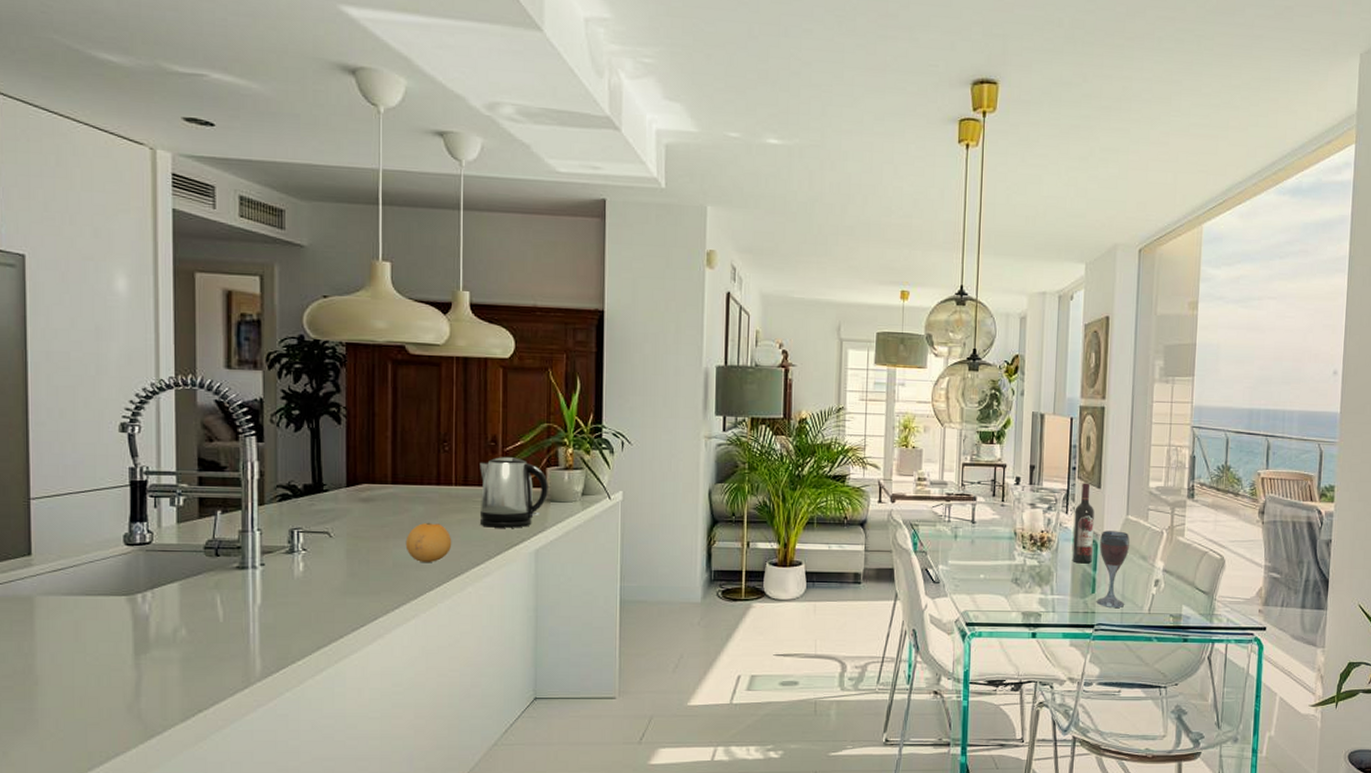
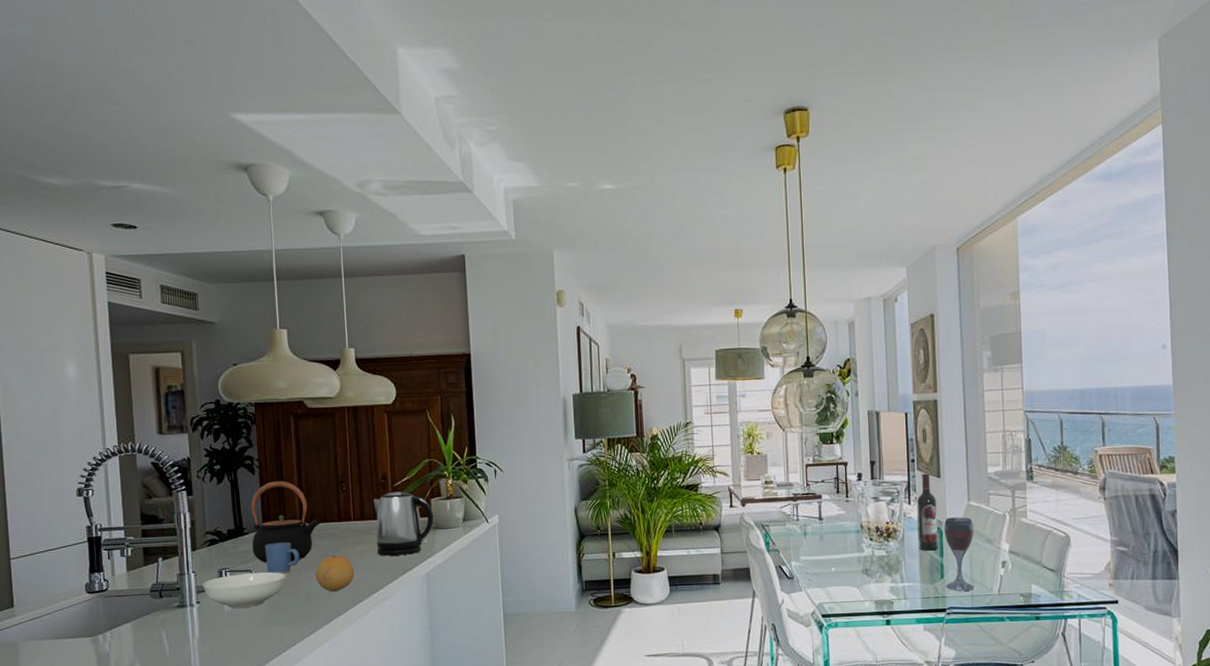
bowl: none [268,535,371,575] -> present [201,571,287,609]
teapot: none [332,433,417,525] -> present [251,481,322,562]
mug: none [347,503,388,539] -> present [264,542,300,574]

